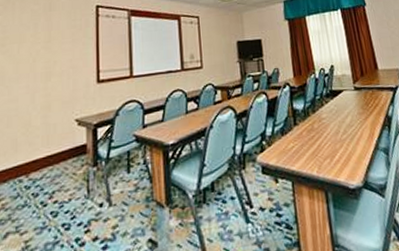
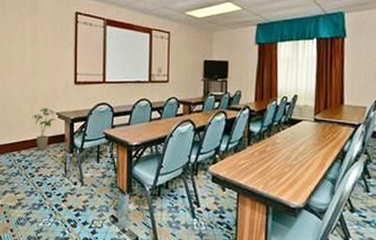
house plant: none [45,115,75,169] -> present [32,108,56,150]

